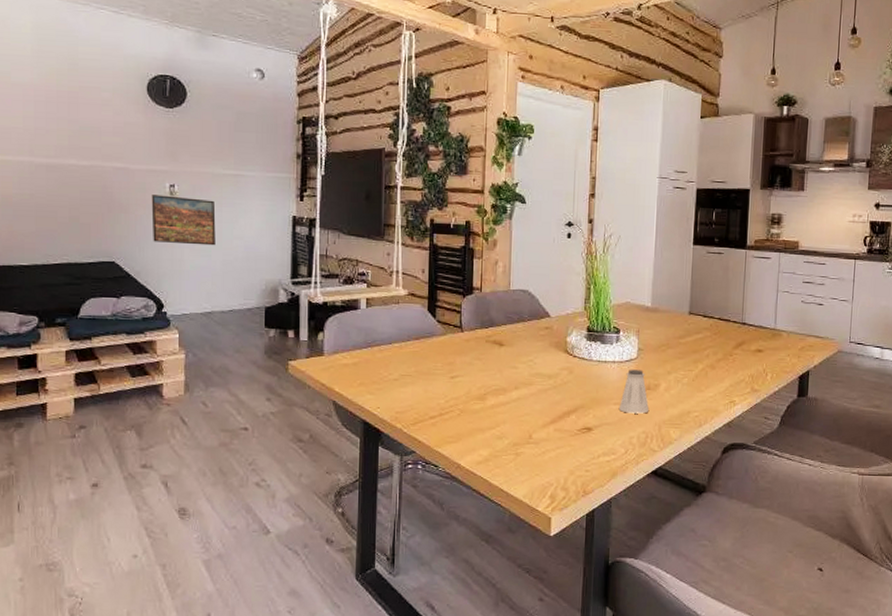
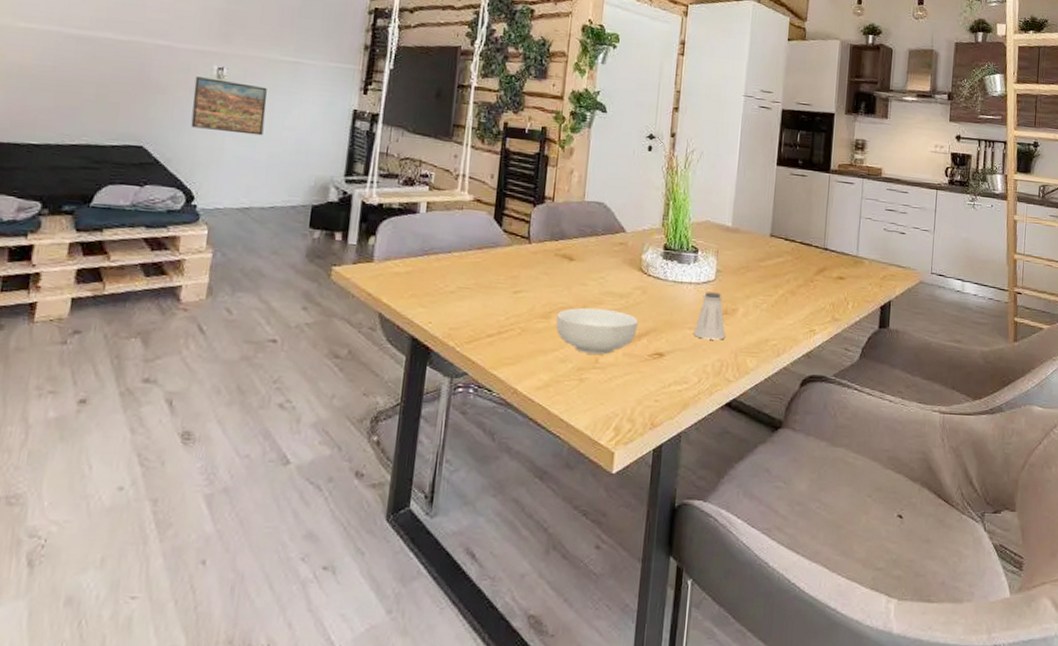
cereal bowl: none [491,388,567,431] -> present [556,307,638,355]

